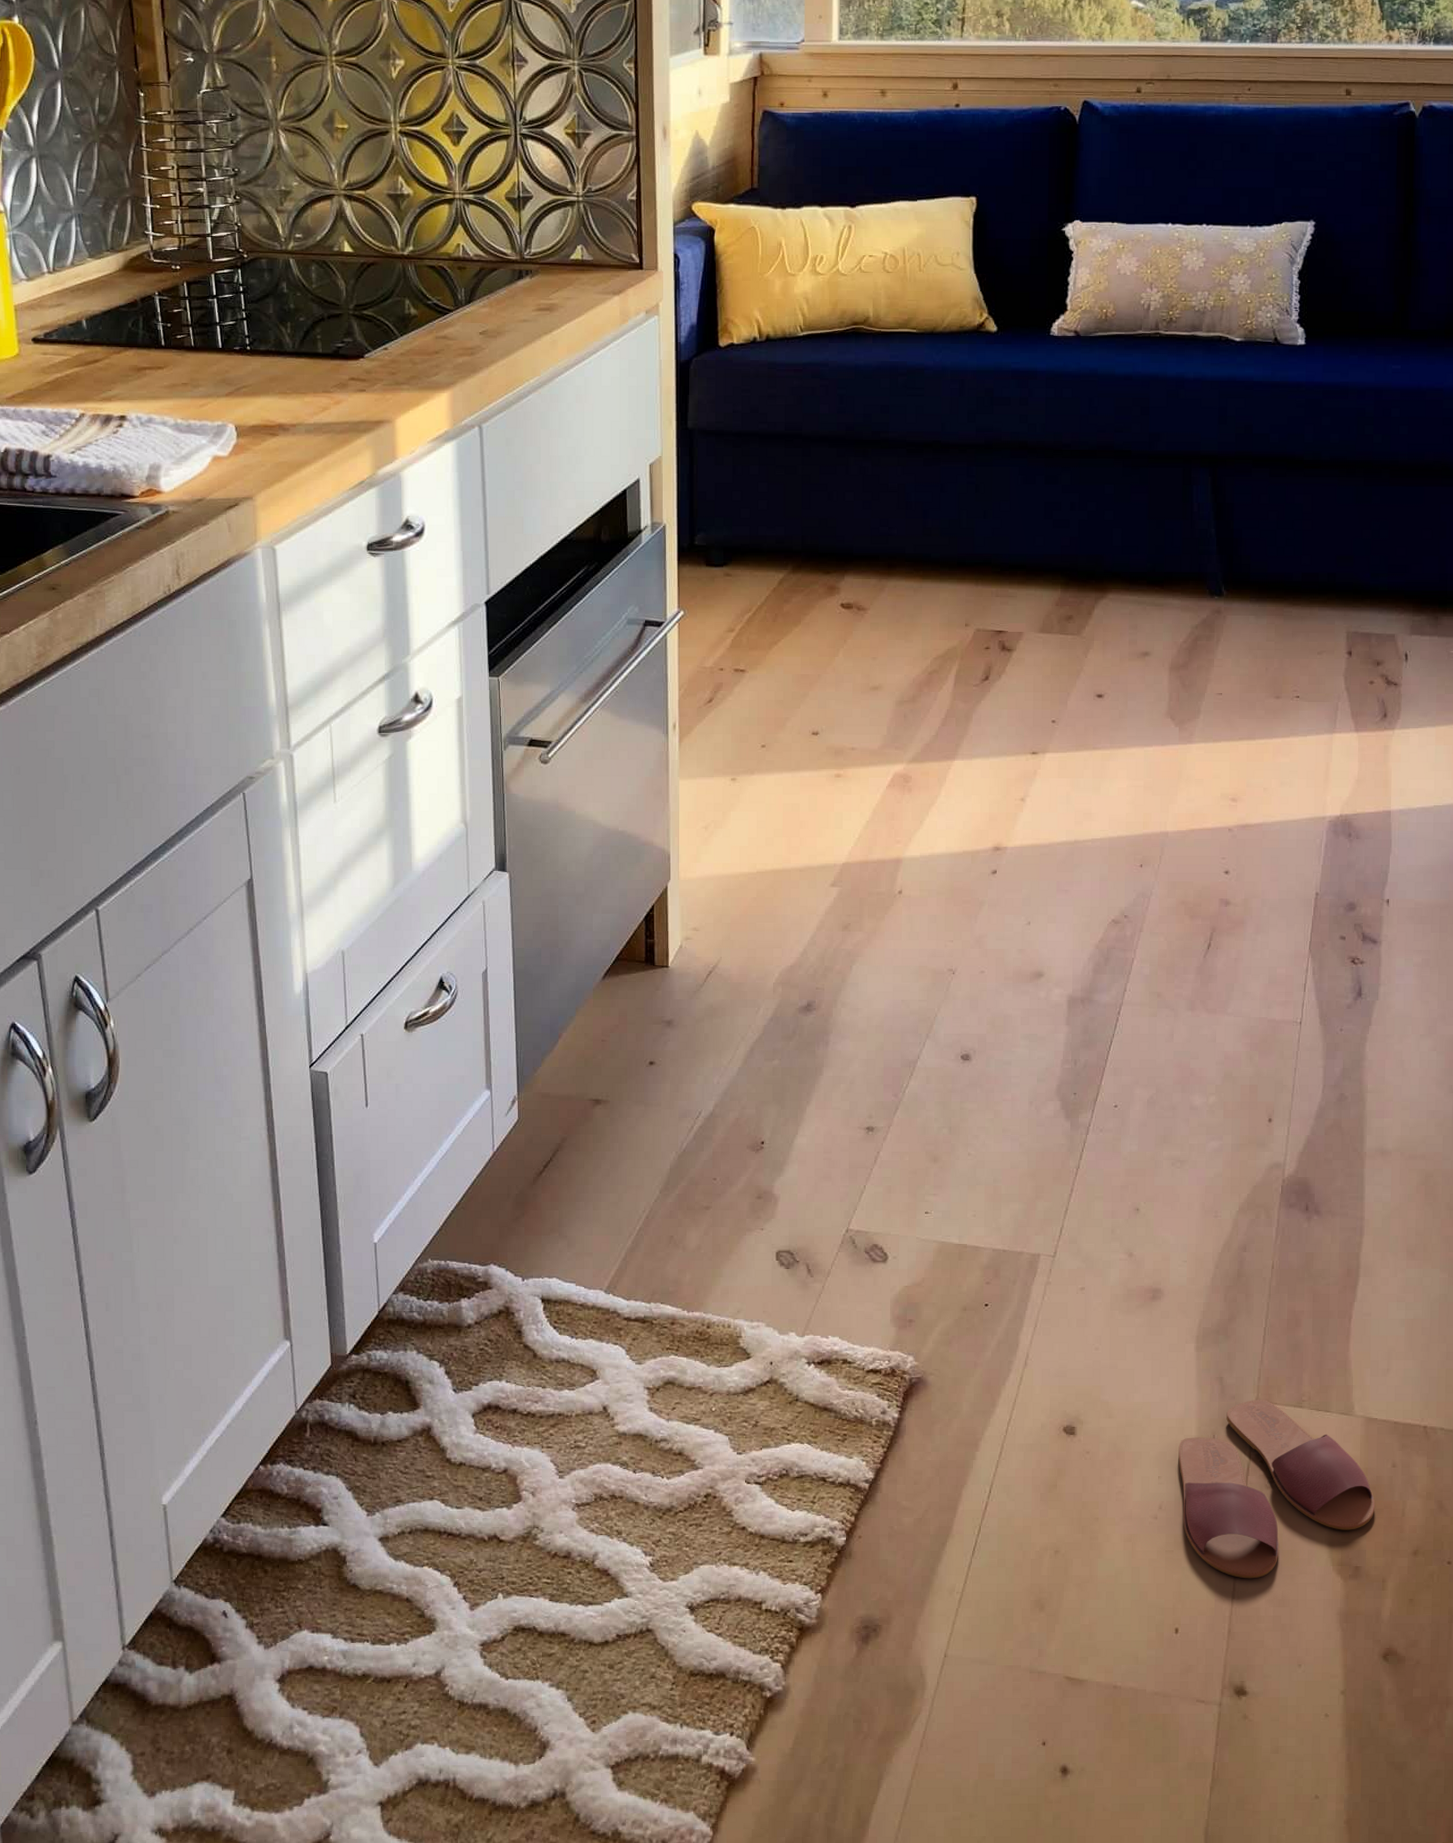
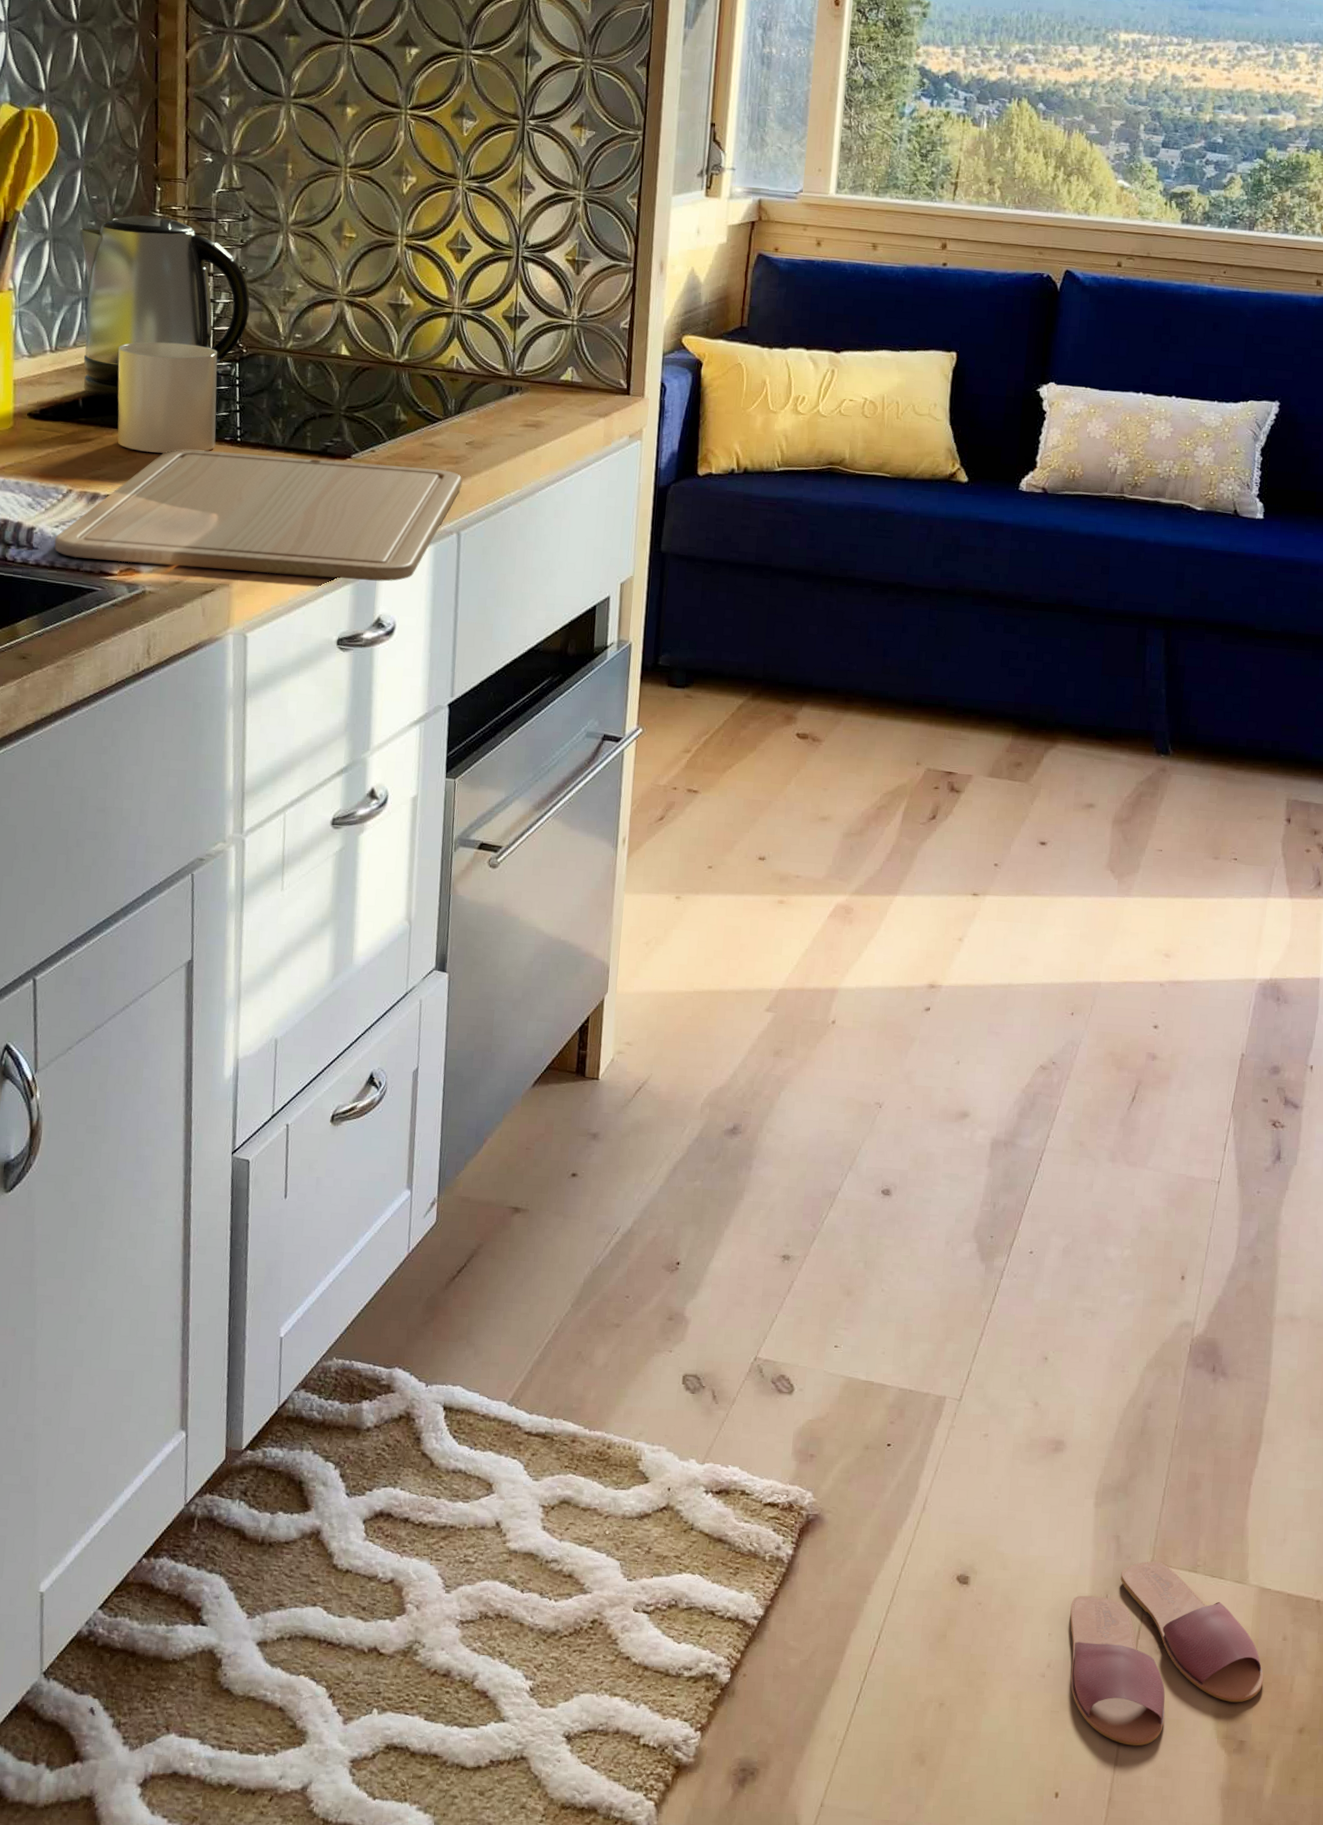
kettle: none [65,123,247,317] -> present [79,215,251,400]
chopping board: none [73,362,480,483] -> present [54,449,463,582]
mug: none [116,253,225,368] -> present [117,341,218,453]

